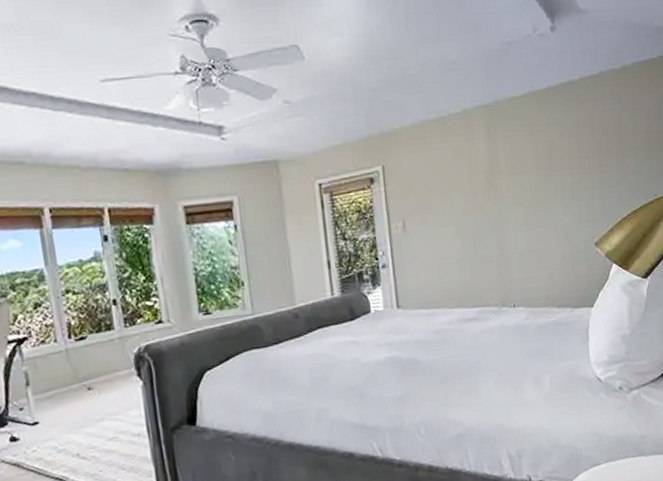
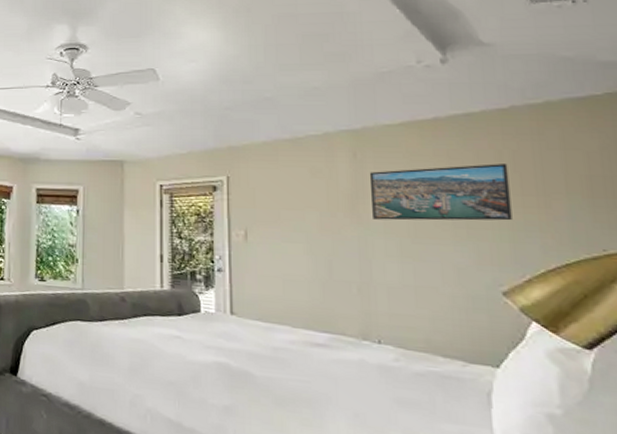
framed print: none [501,128,601,193] -> present [369,164,512,221]

